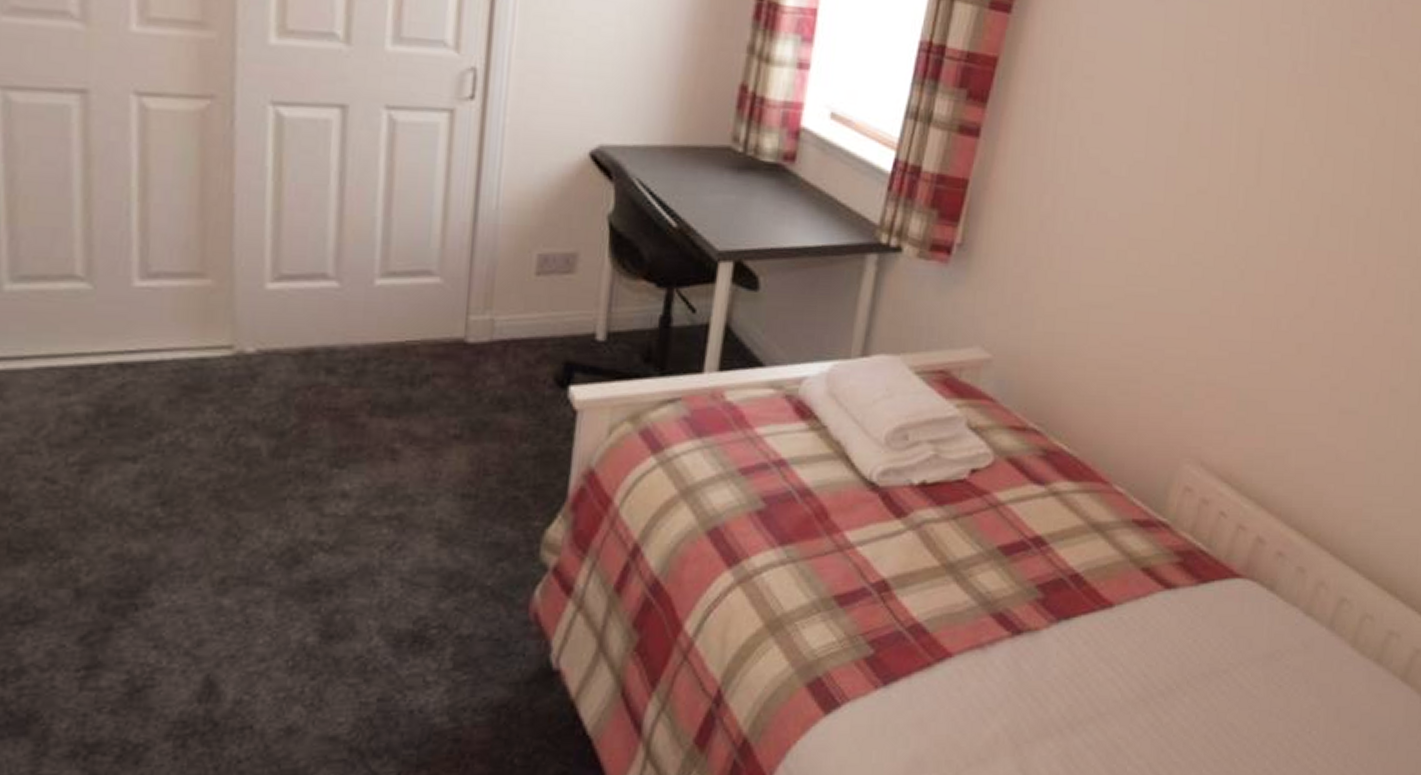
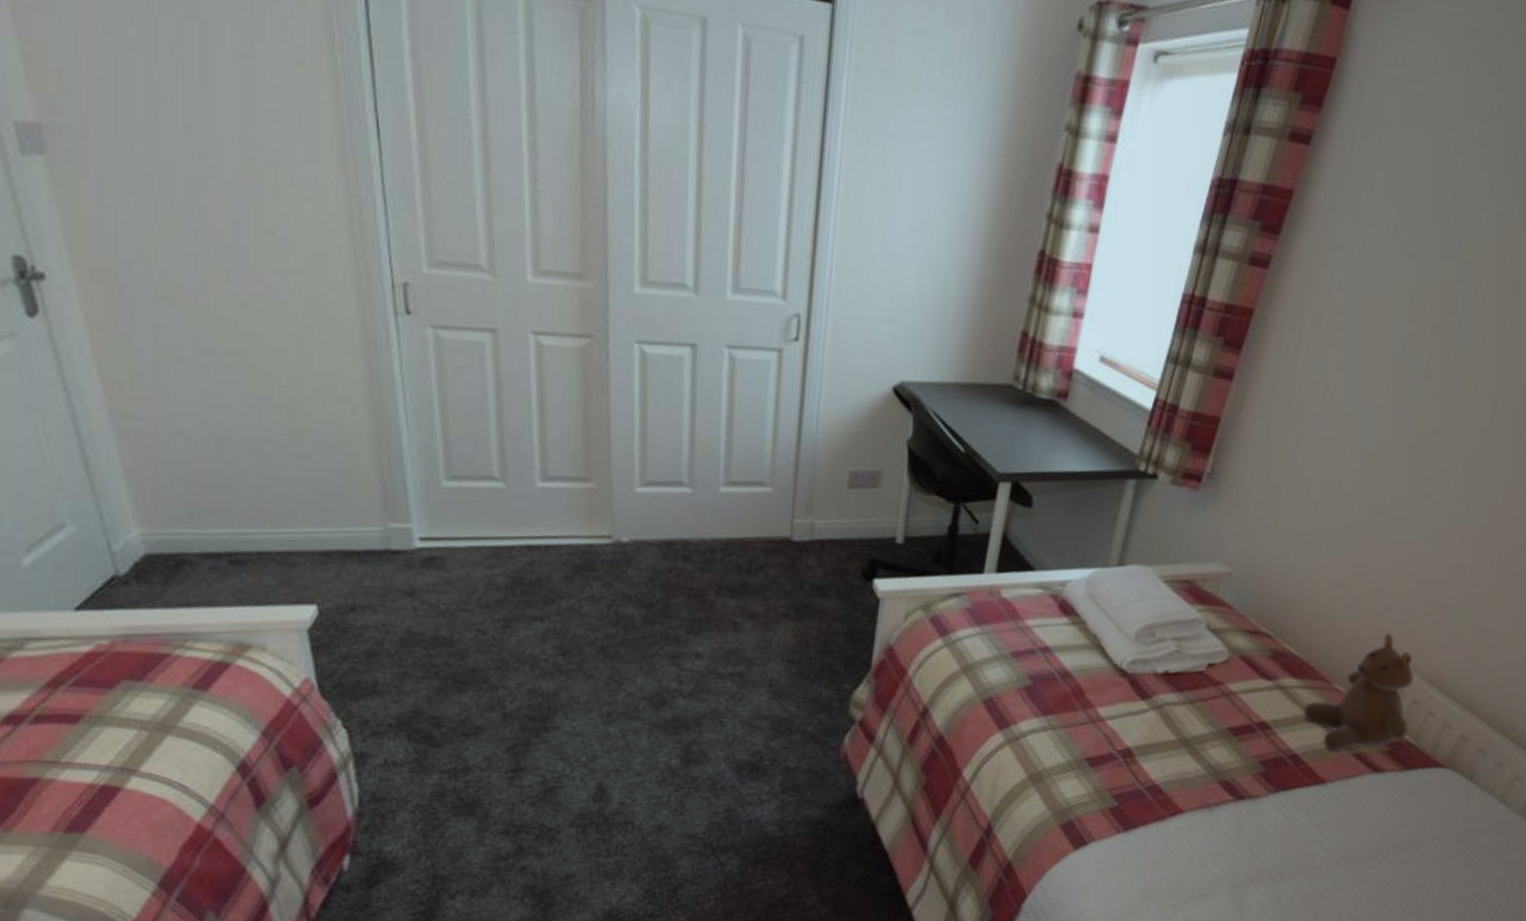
teddy bear: none [1082,422,1200,566] -> present [1303,633,1414,751]

